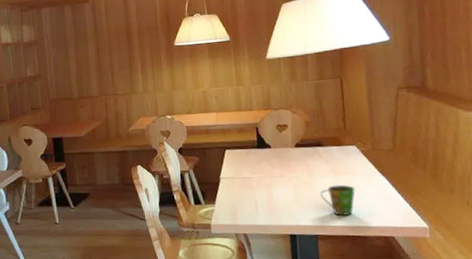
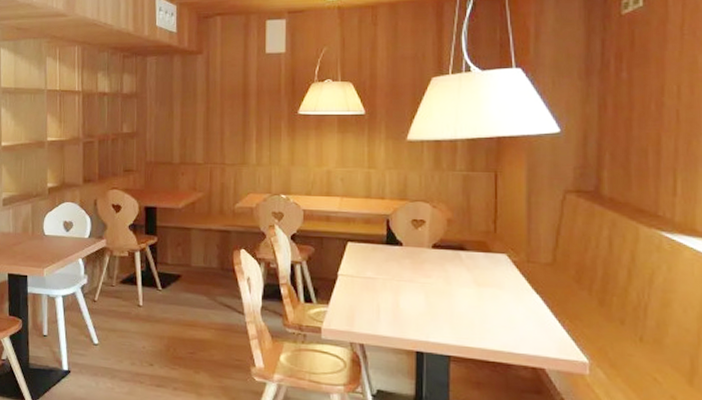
cup: present [320,184,356,216] -> none [457,298,501,337]

